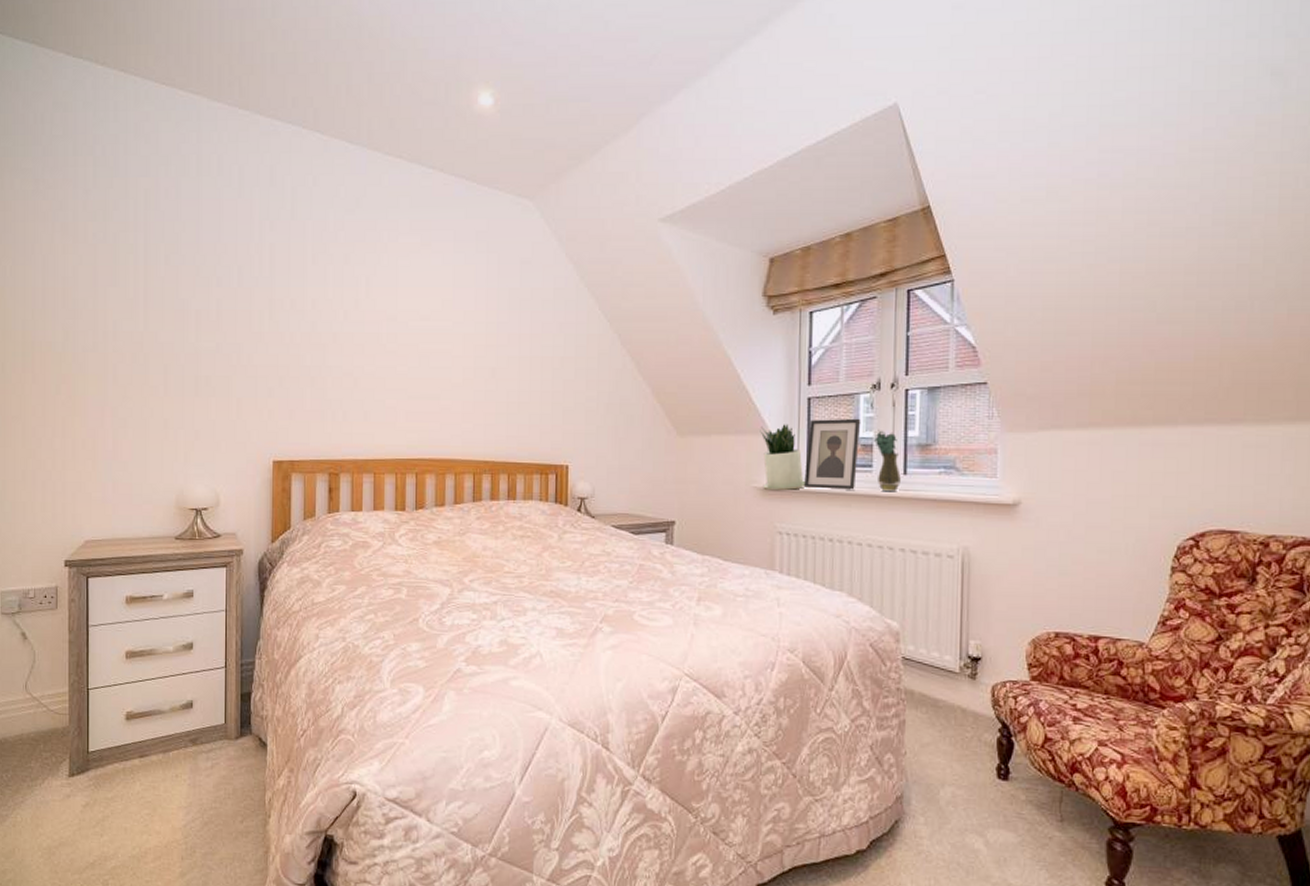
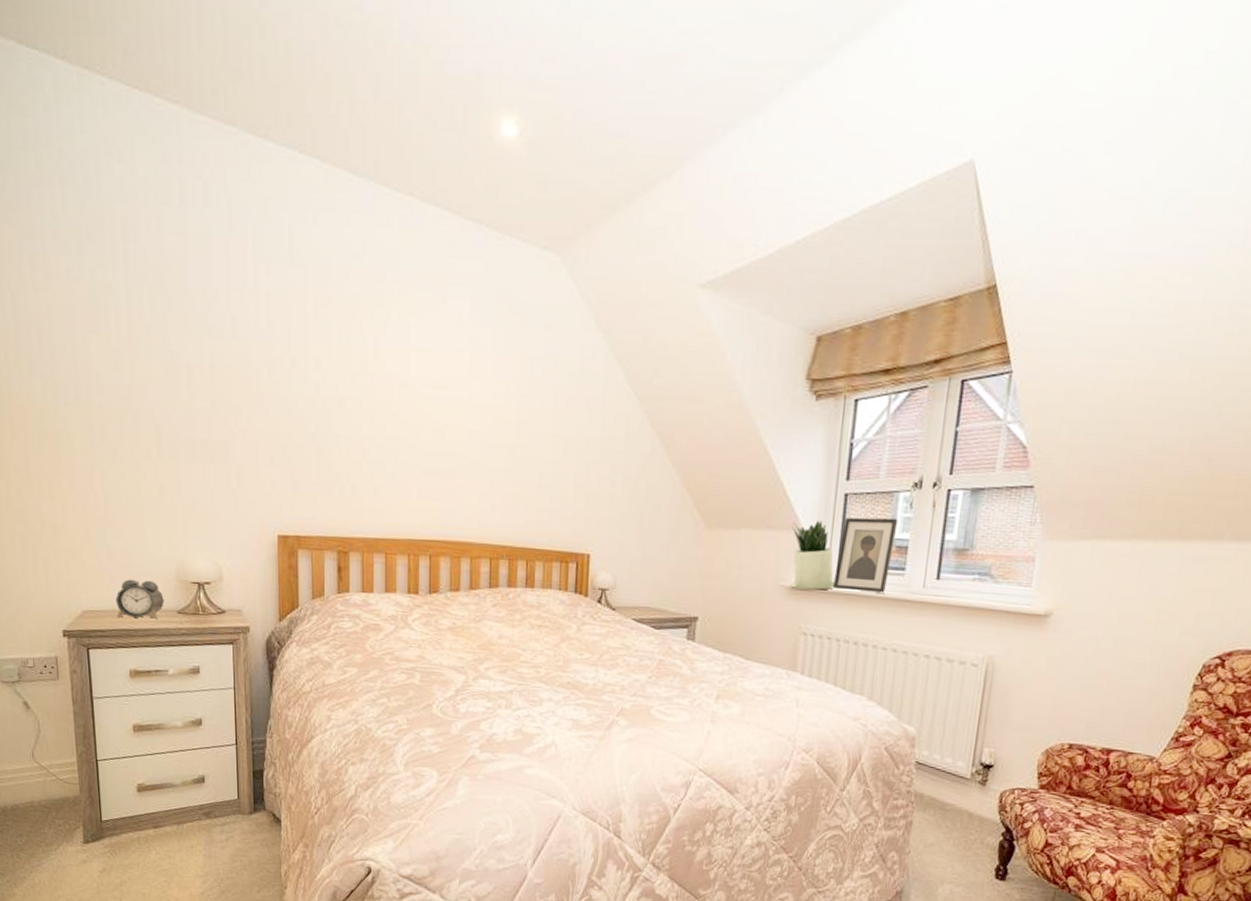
alarm clock: none [117,508,163,546] -> present [115,579,164,619]
vase: present [873,430,901,492] -> none [908,532,935,597]

